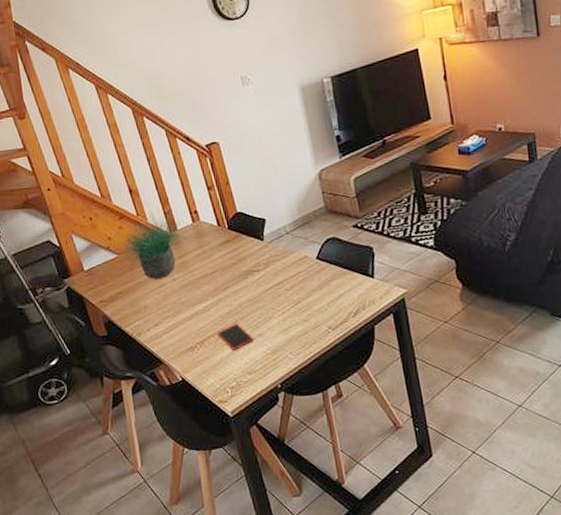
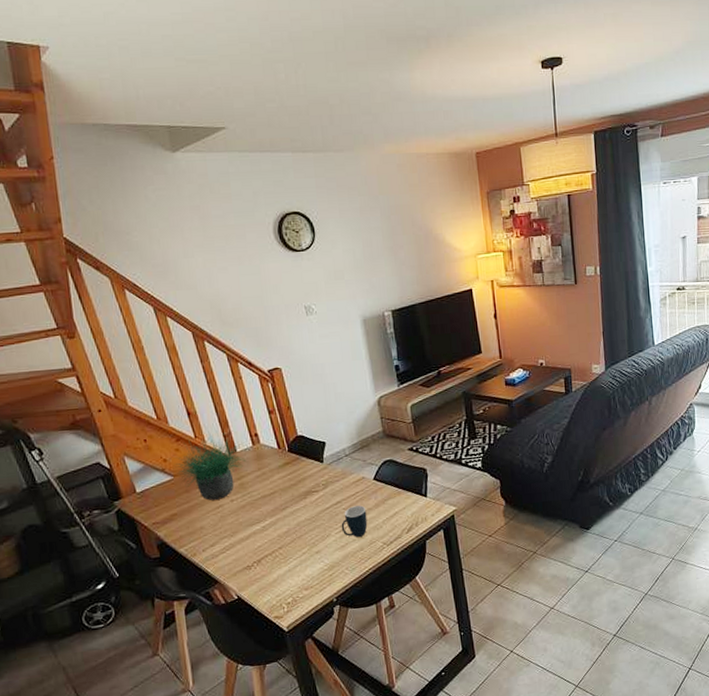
smartphone: present [217,322,255,350] -> none [275,541,312,568]
mug: none [283,286,312,320] -> present [341,505,368,537]

